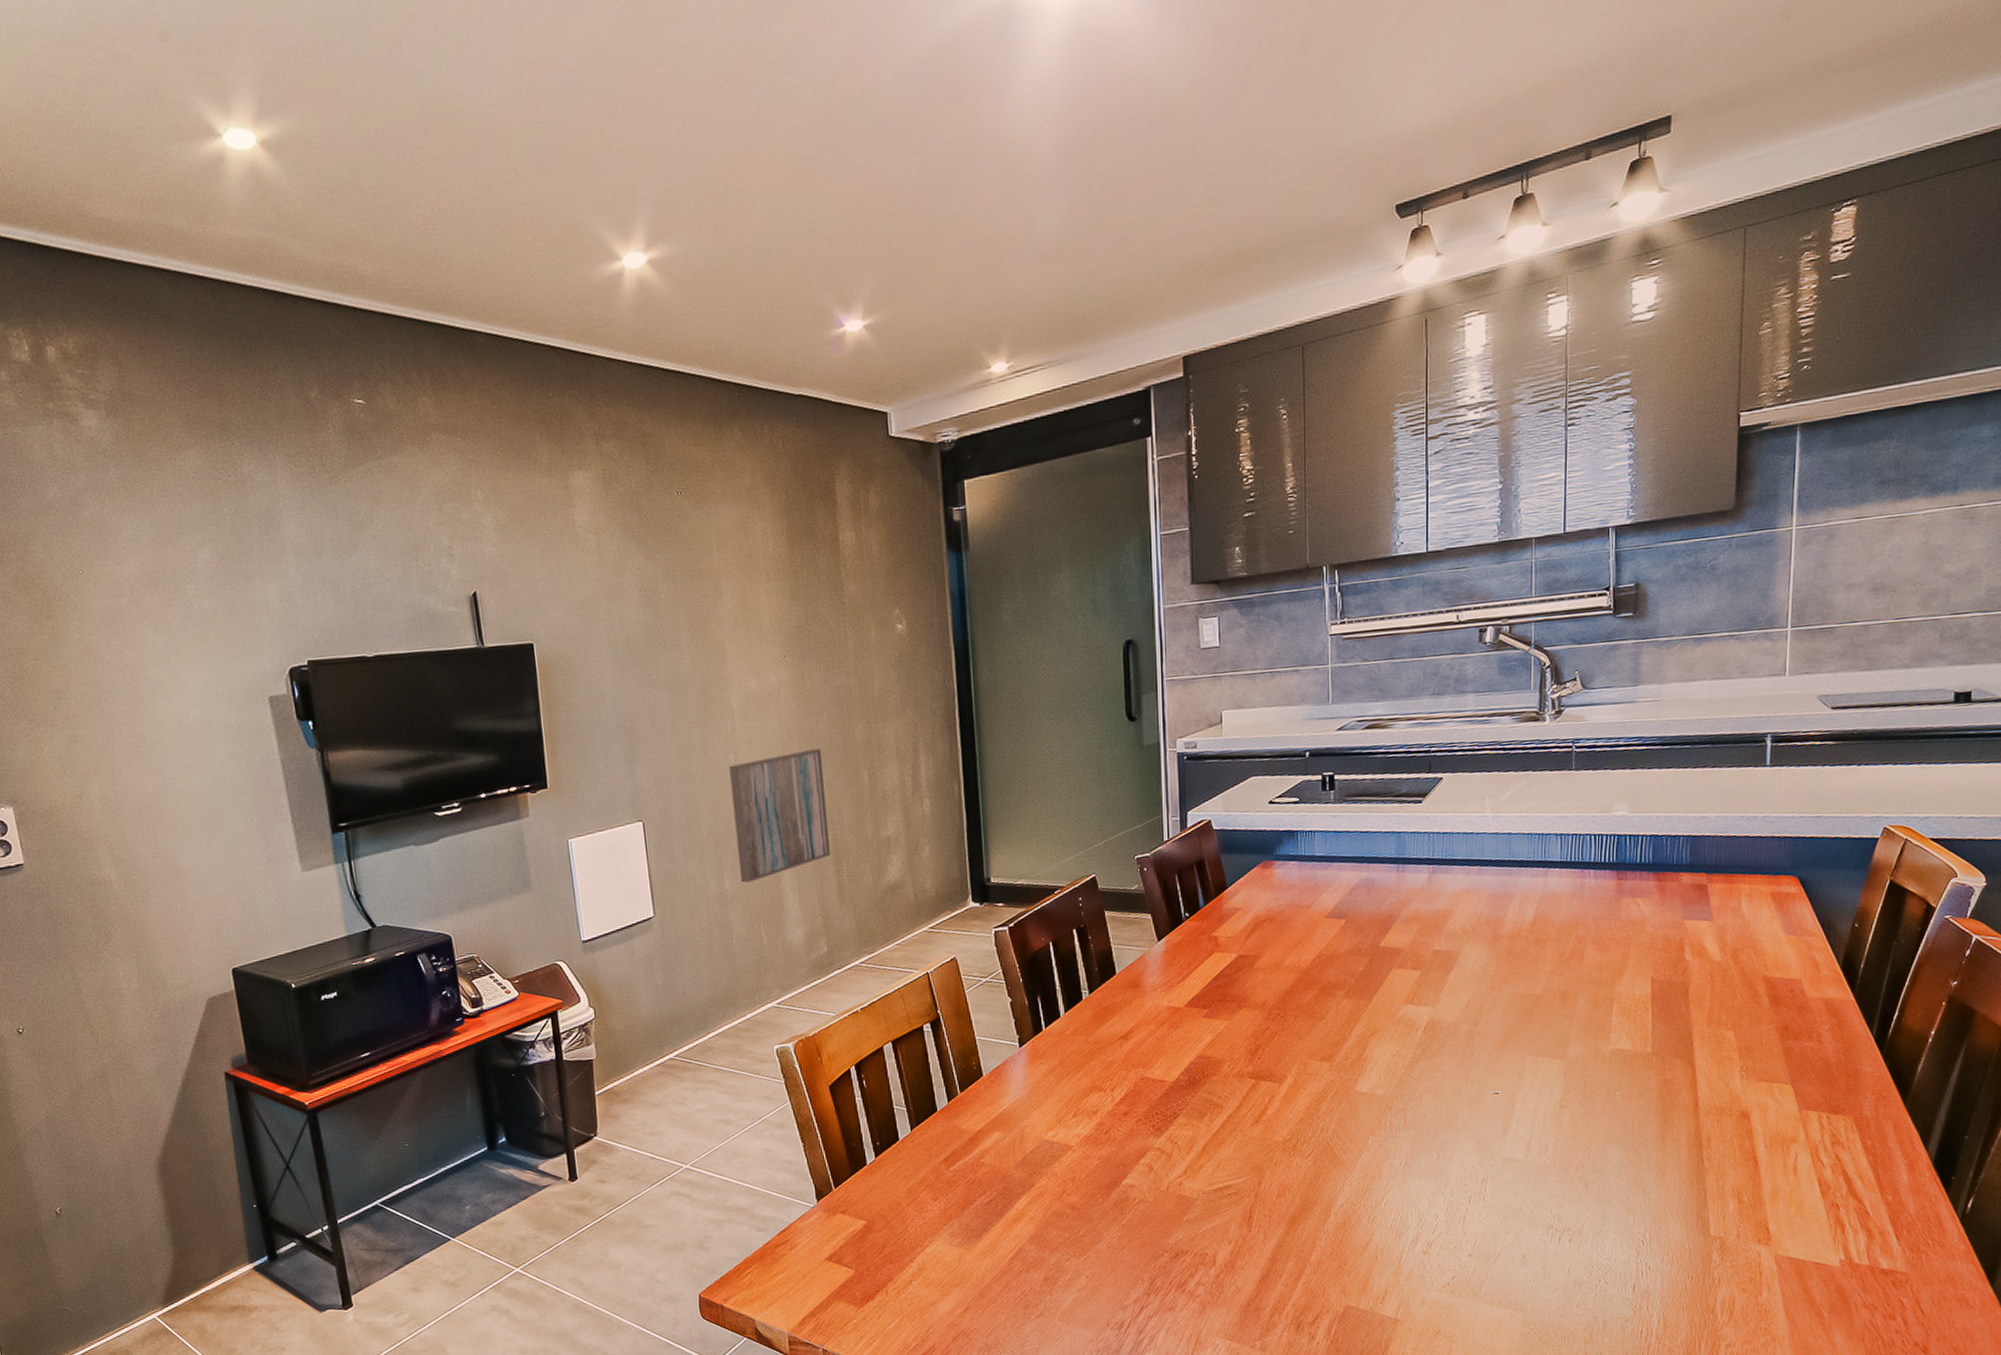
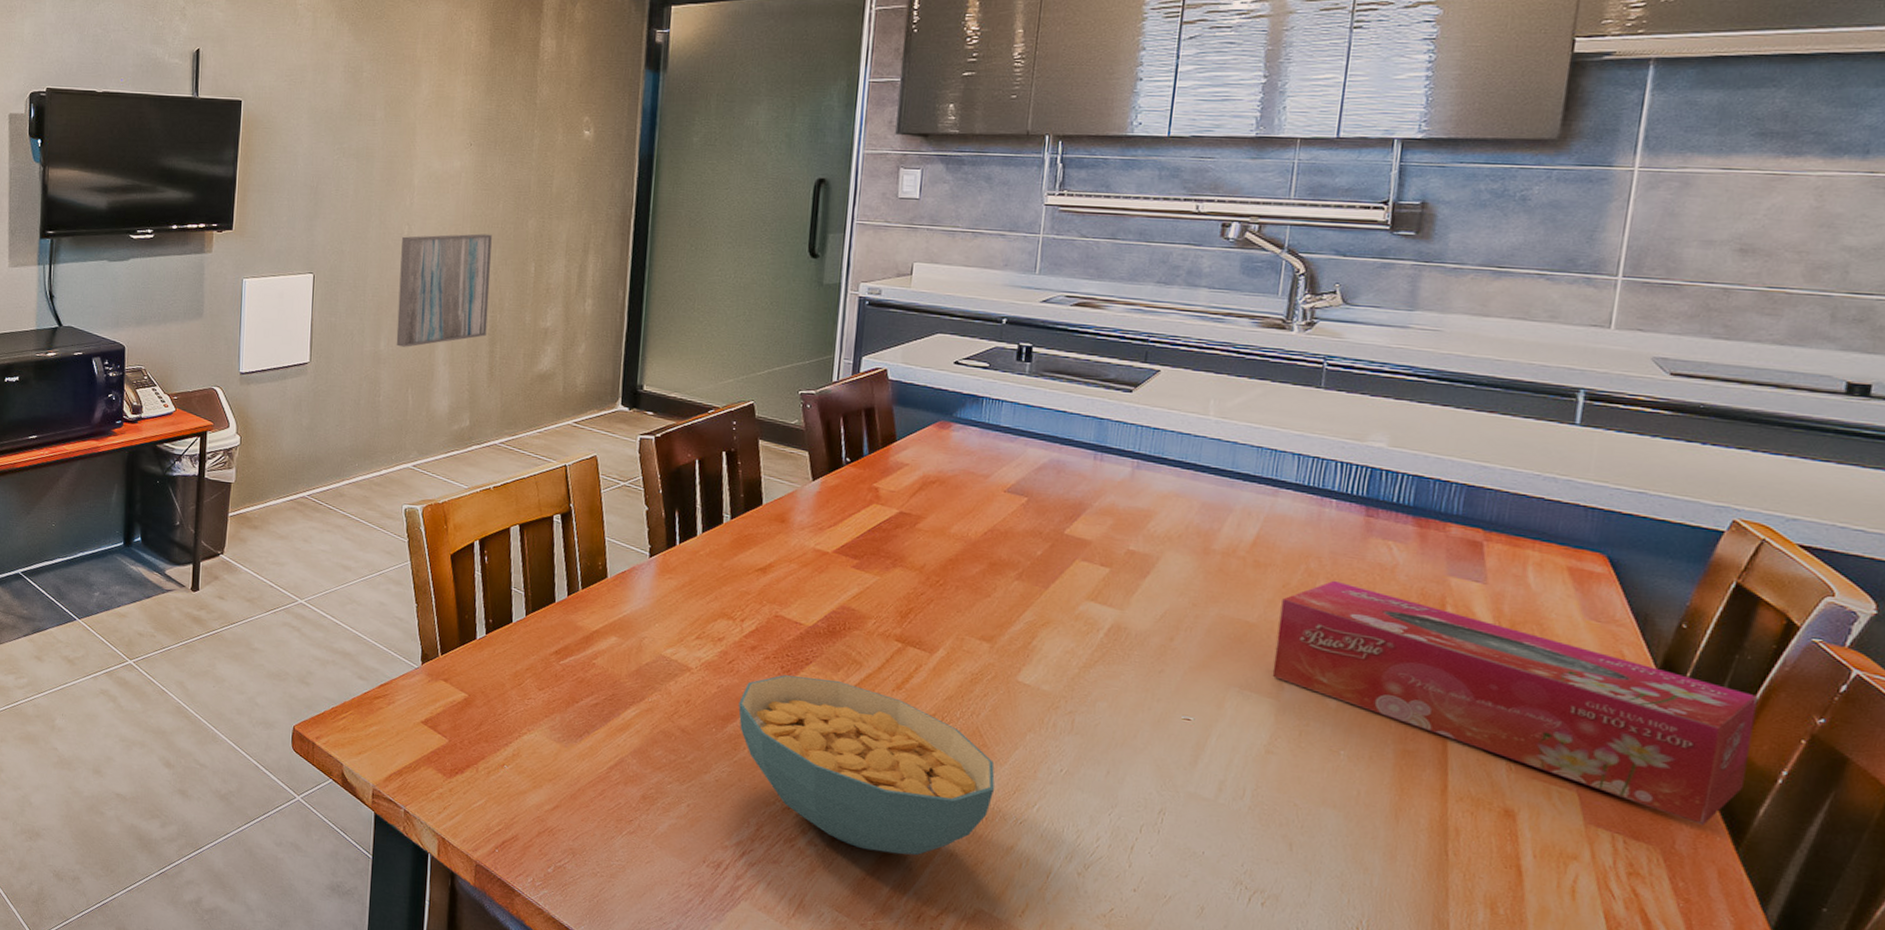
cereal bowl: none [1119,1127,1348,1278] -> present [738,675,995,856]
tissue box: none [1558,942,1912,1090] -> present [1272,580,1759,825]

